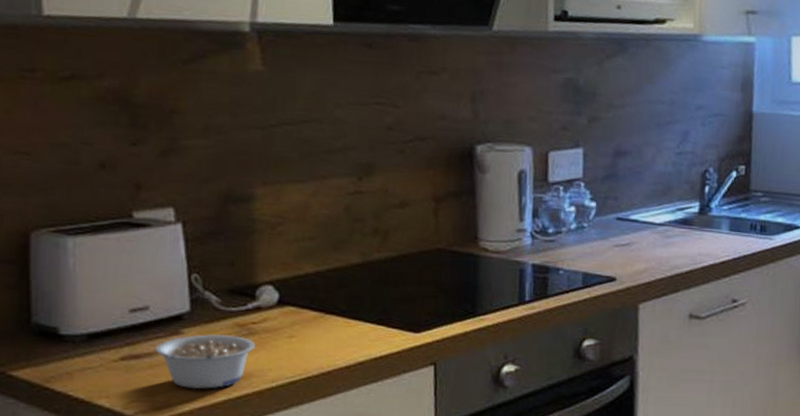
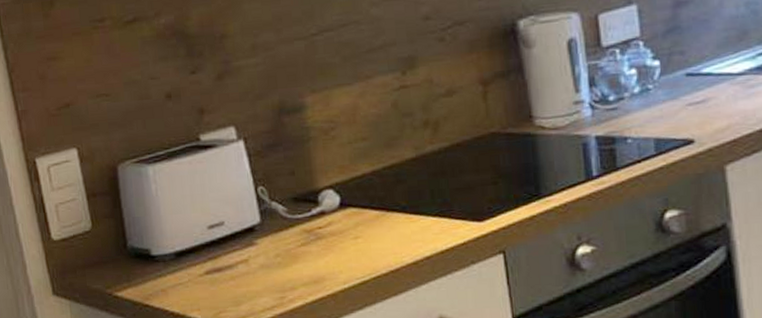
legume: present [155,334,255,390] -> none [234,241,324,297]

